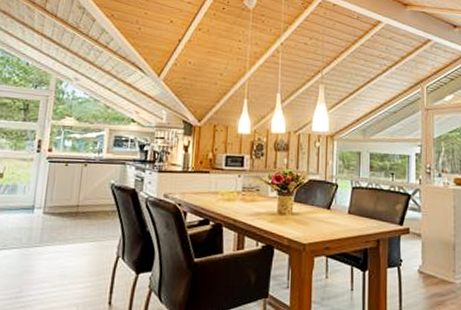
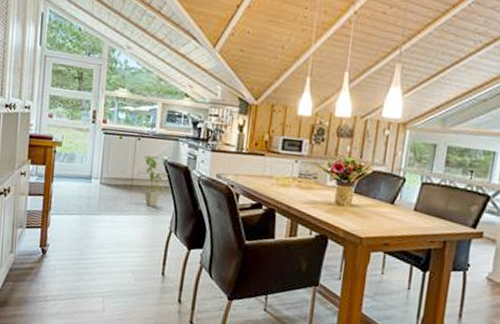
house plant: none [91,180,115,233] -> present [144,155,168,207]

